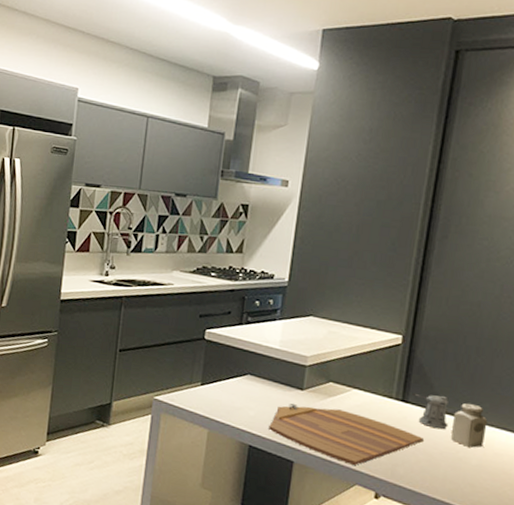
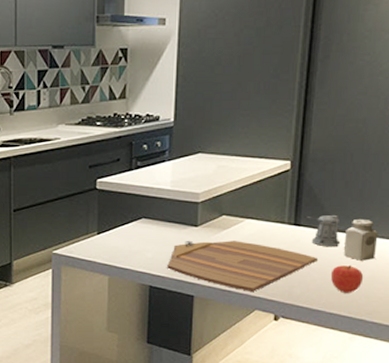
fruit: none [436,449,471,480] -> present [330,264,364,293]

